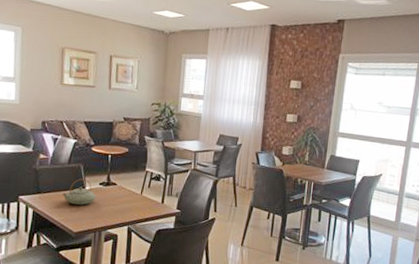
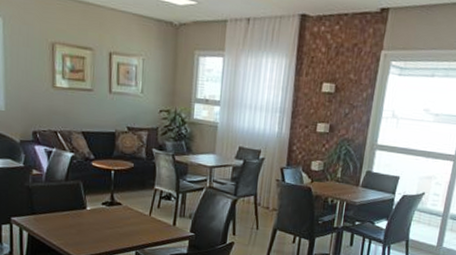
teapot: present [62,178,96,205] -> none [61,197,99,228]

